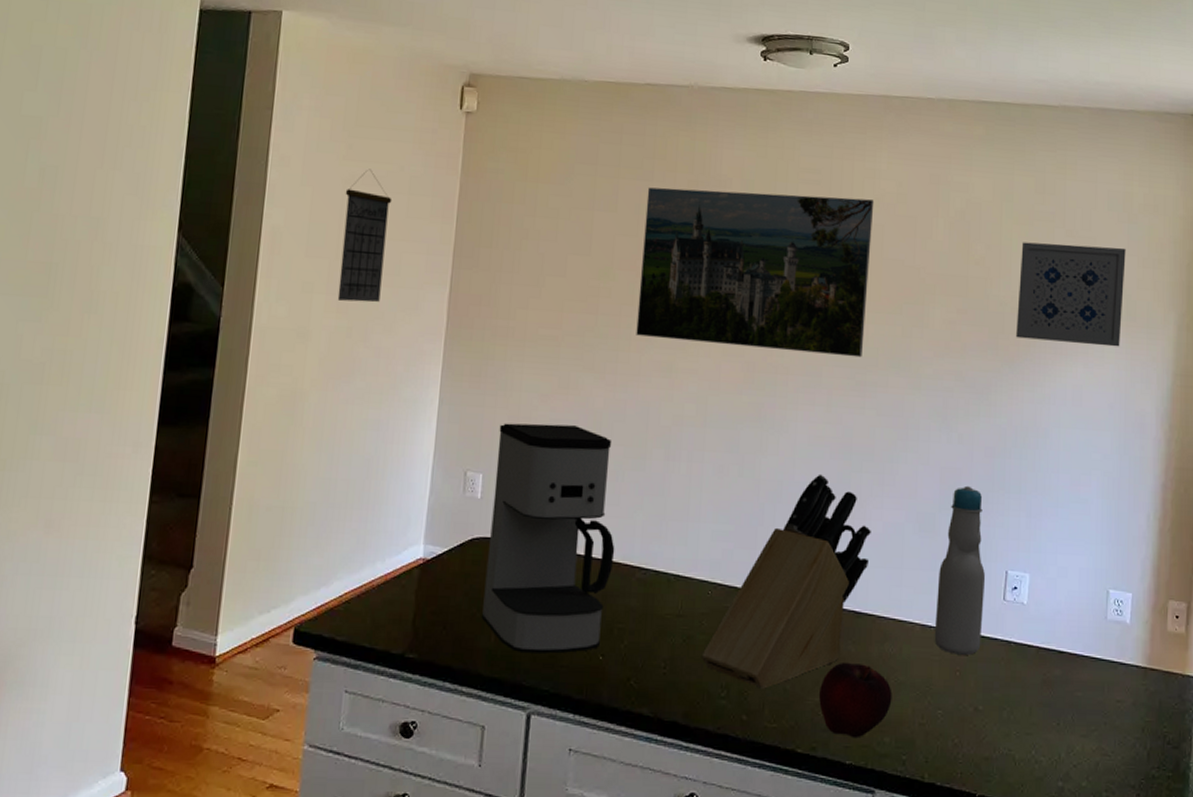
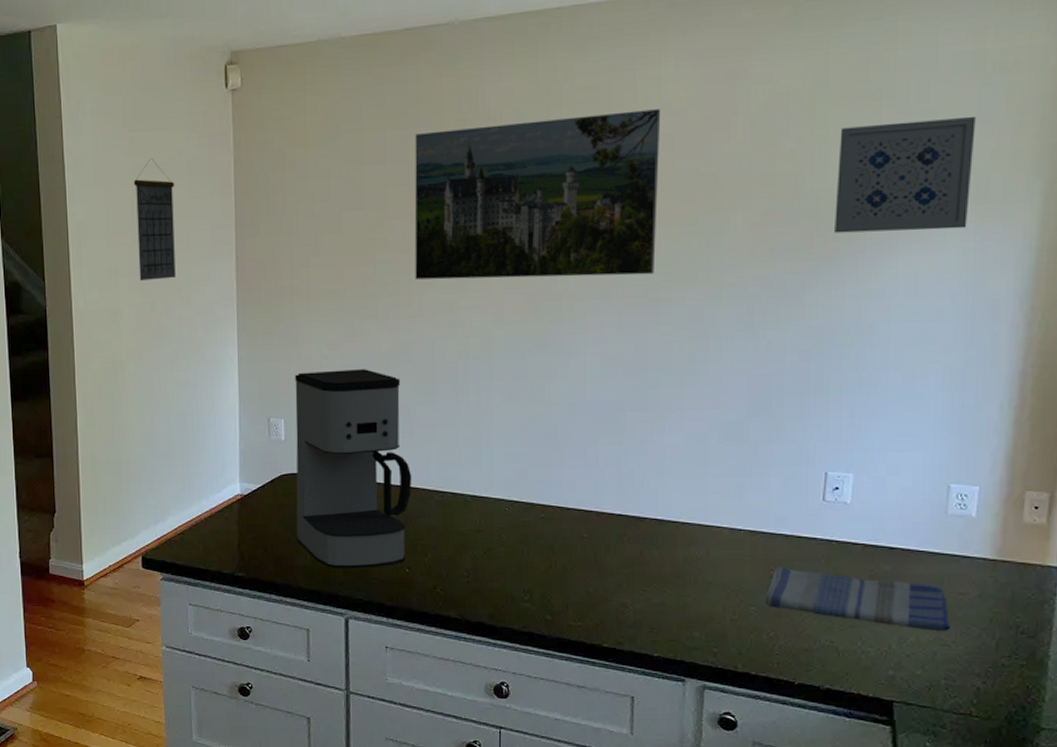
knife block: present [701,474,871,689] -> none [502,392,671,592]
fruit: present [819,662,892,739] -> none [624,565,701,634]
bottle: present [934,485,986,655] -> none [744,391,802,555]
dish towel: none [951,667,1111,740] -> present [765,566,951,631]

